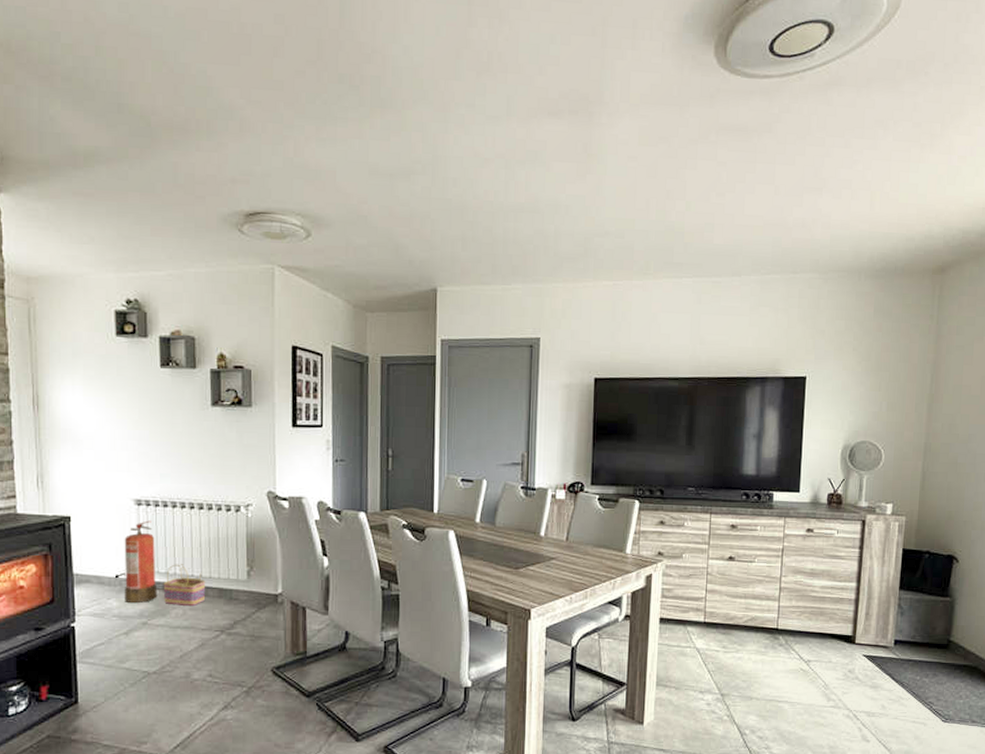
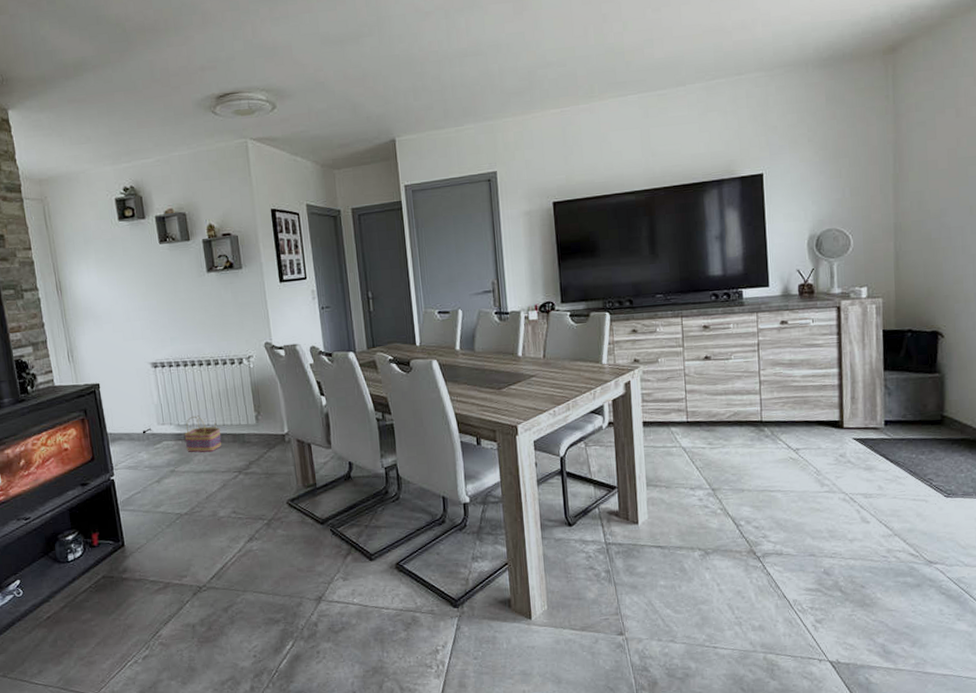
fire extinguisher: present [124,520,158,604] -> none [146,380,181,455]

